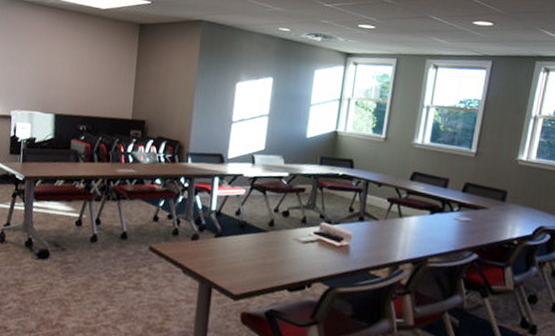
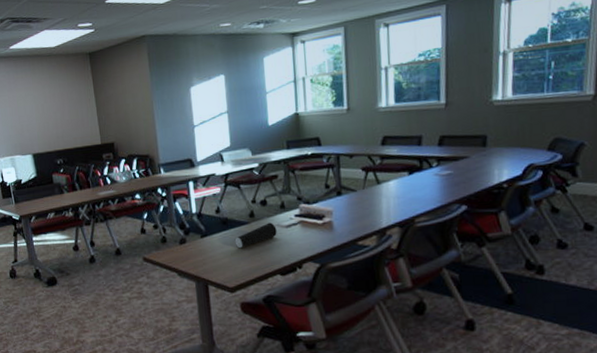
speaker: none [248,235,294,256] -> present [234,222,277,249]

